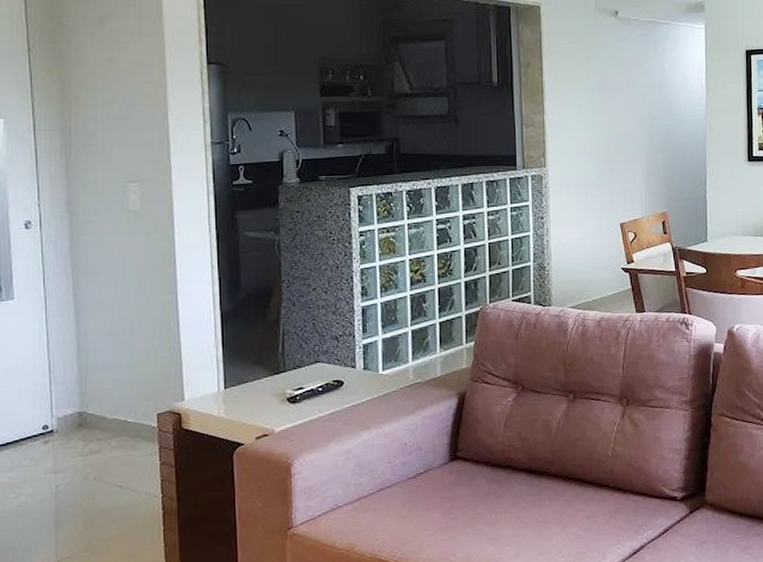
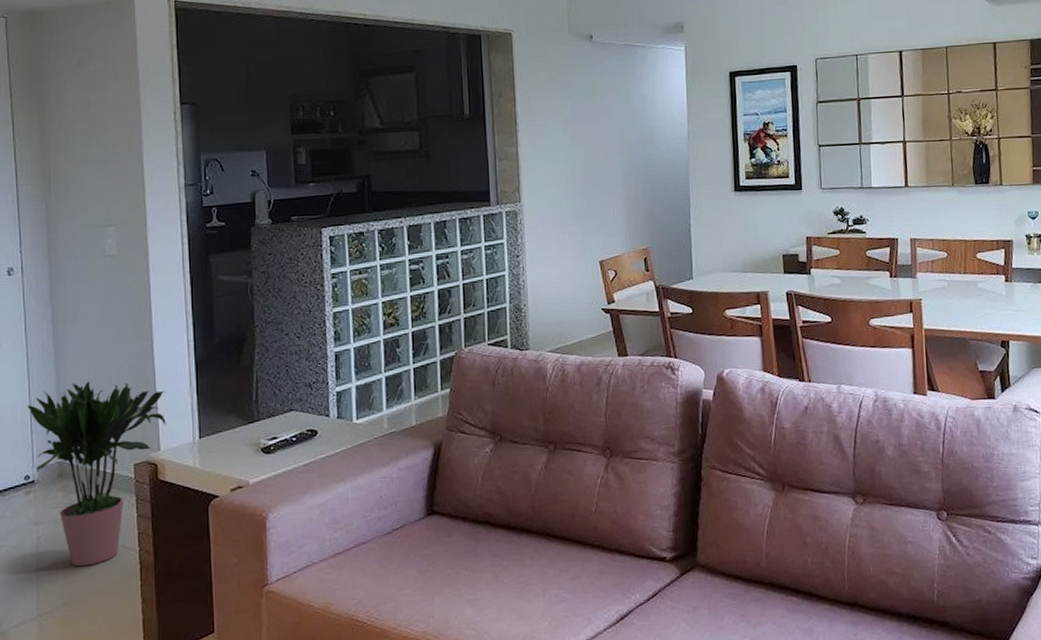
potted plant: none [46,334,191,513] -> present [27,382,167,567]

